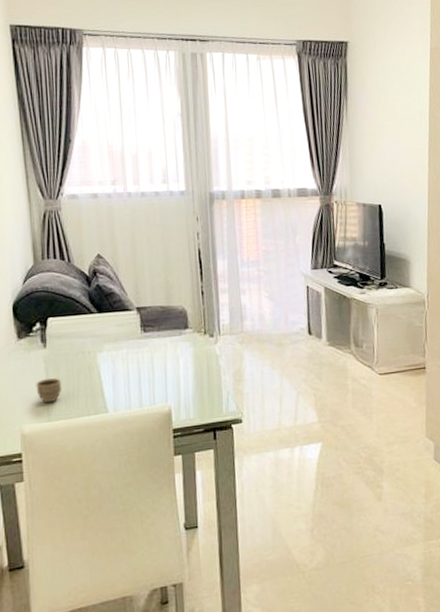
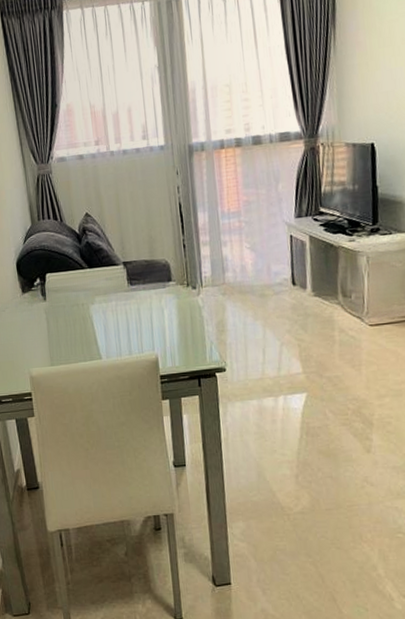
cup: present [36,378,62,403] -> none [39,328,61,350]

